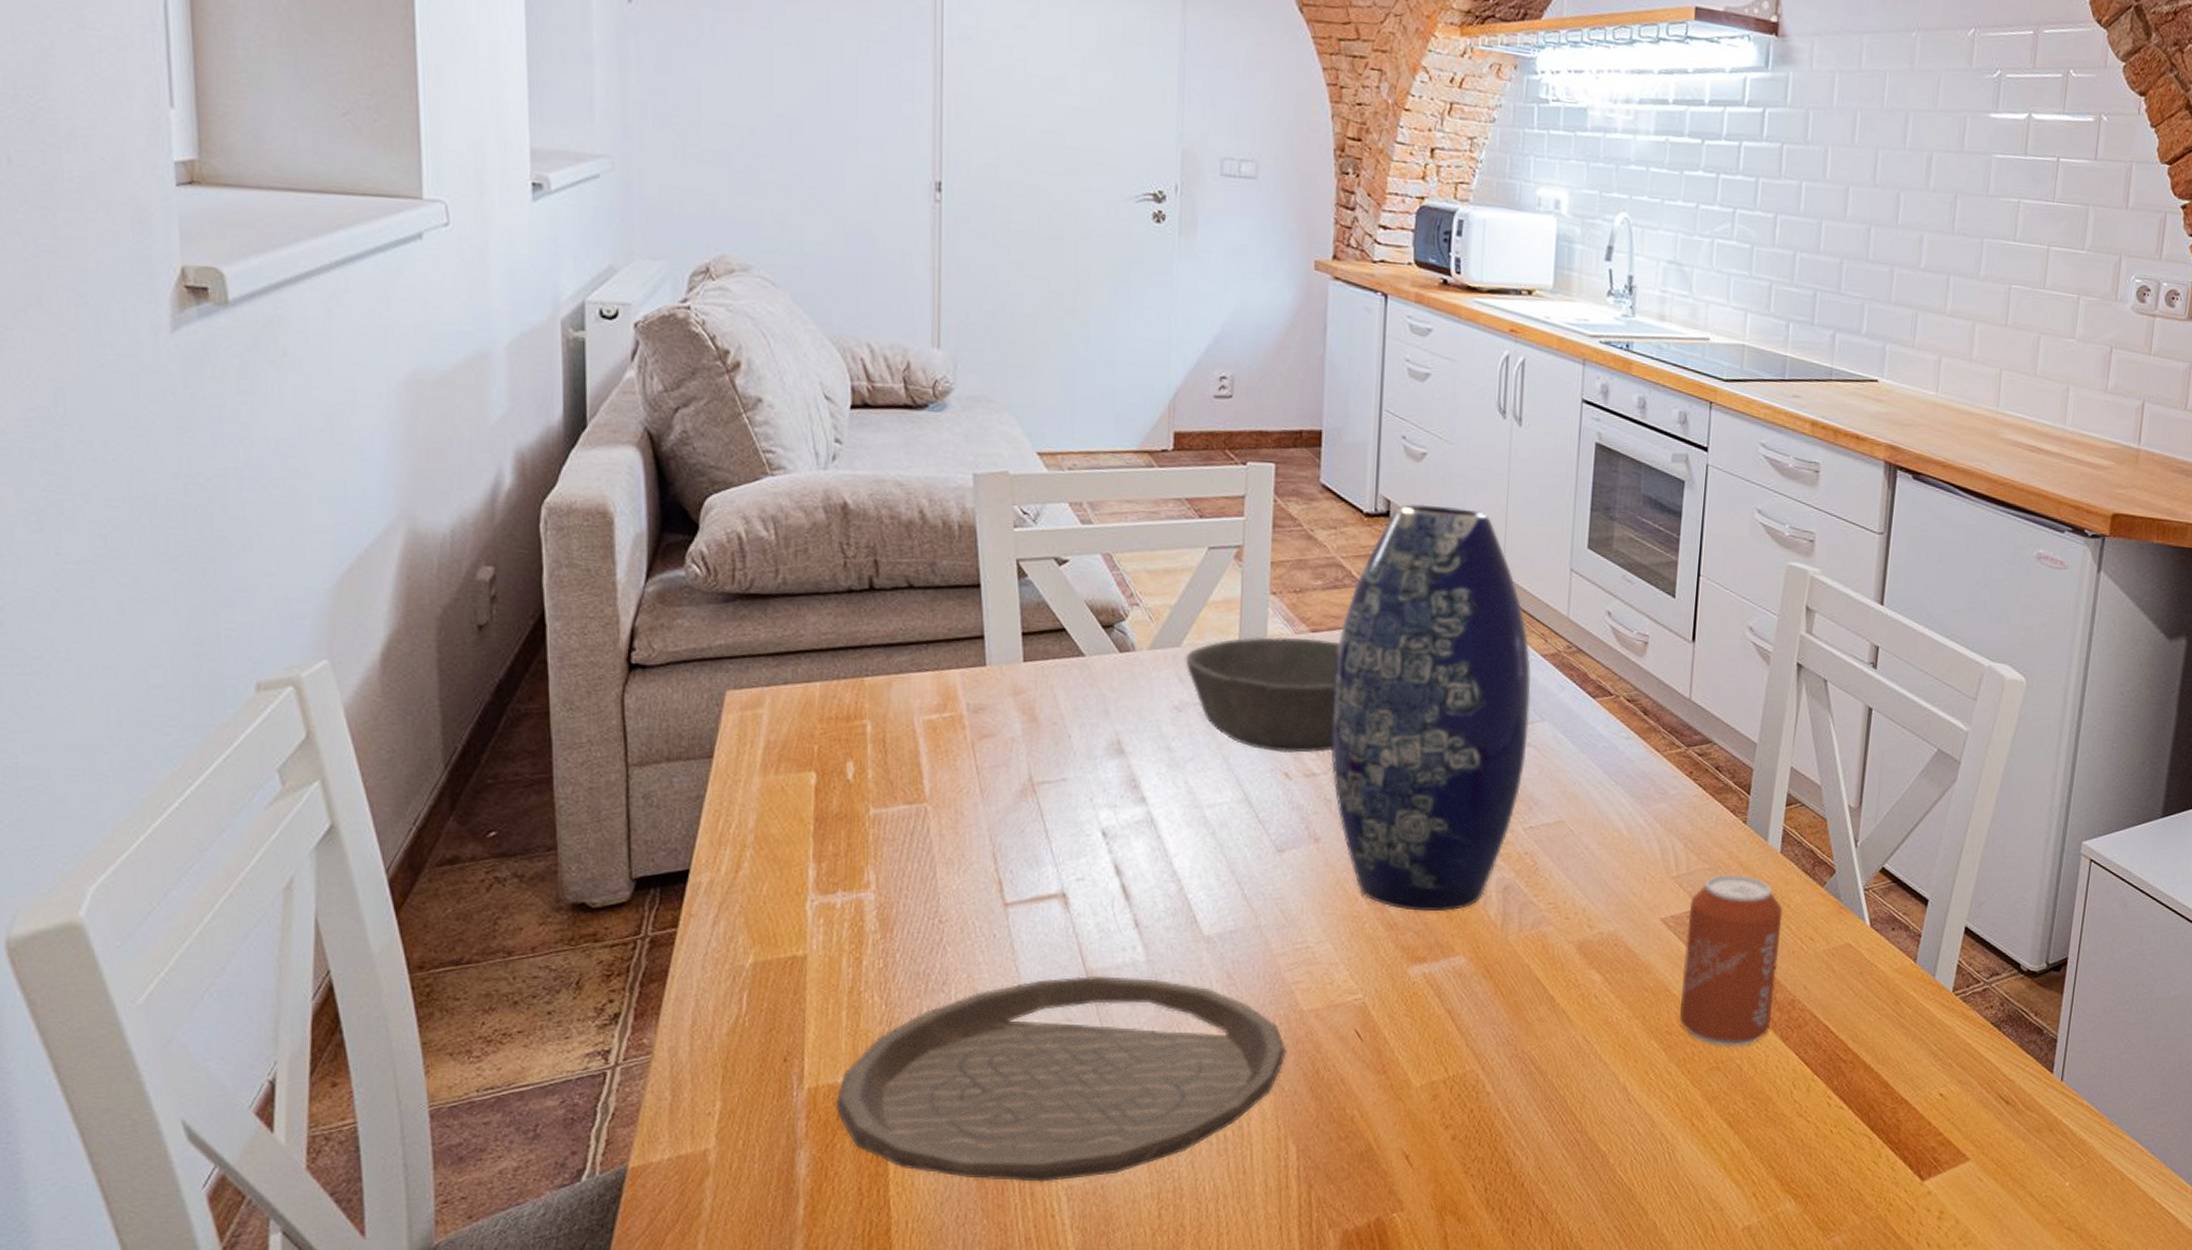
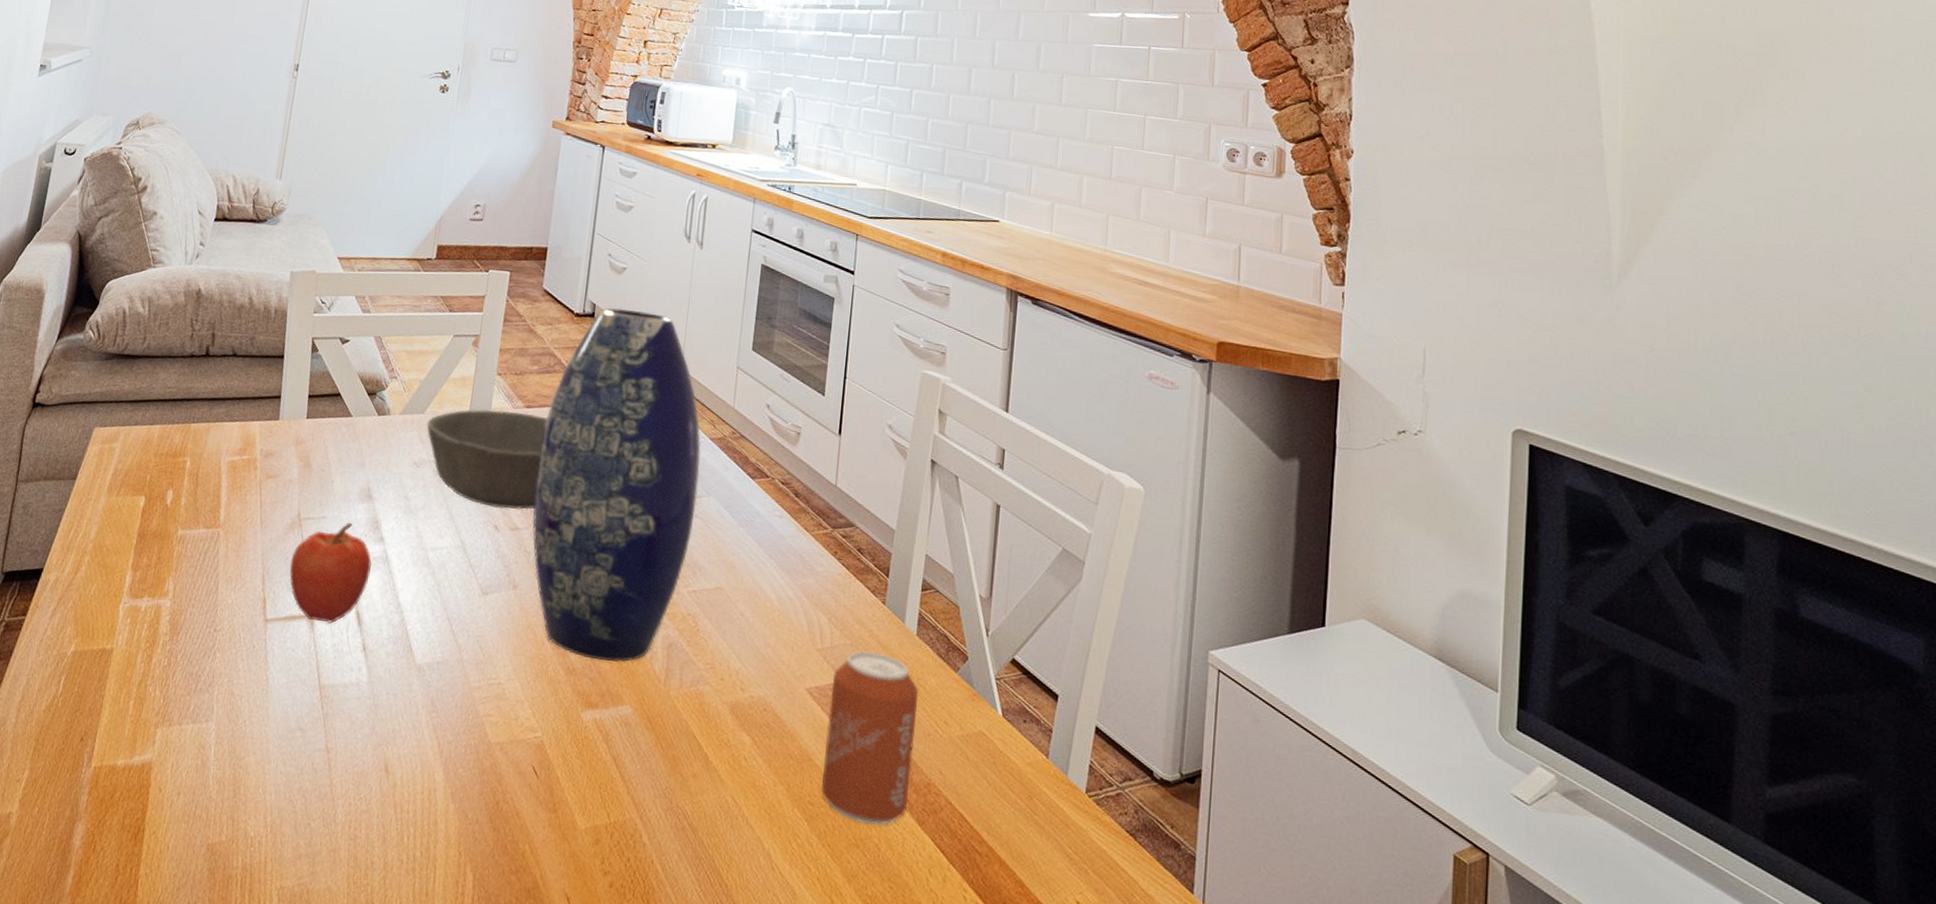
plate: present [835,975,1286,1182] -> none [111,690,473,881]
apple: none [1027,783,1135,901] -> present [289,522,372,624]

